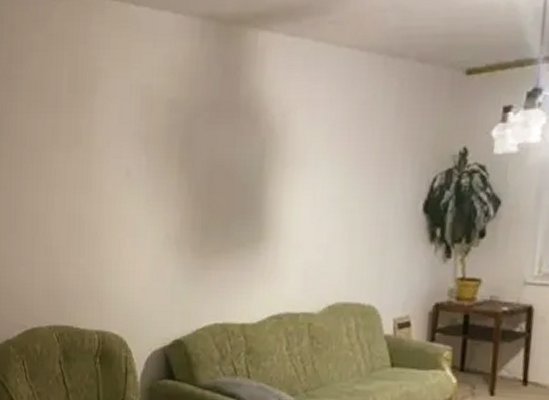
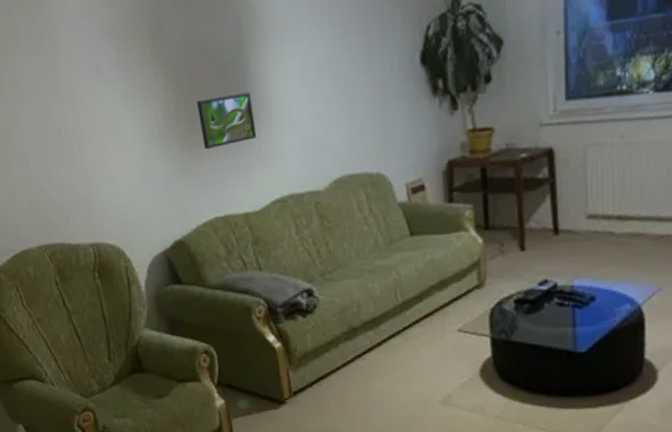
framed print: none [213,213,264,261] -> present [197,92,257,150]

